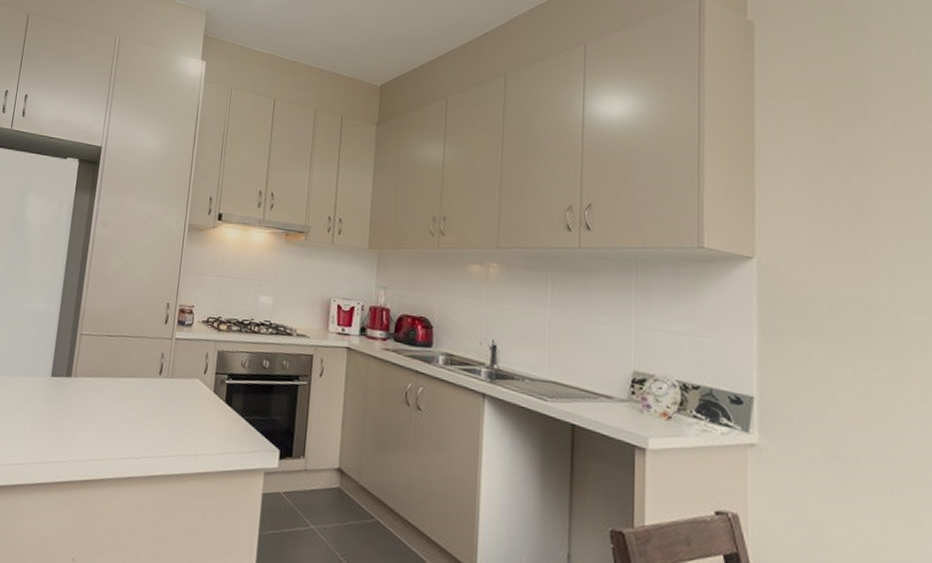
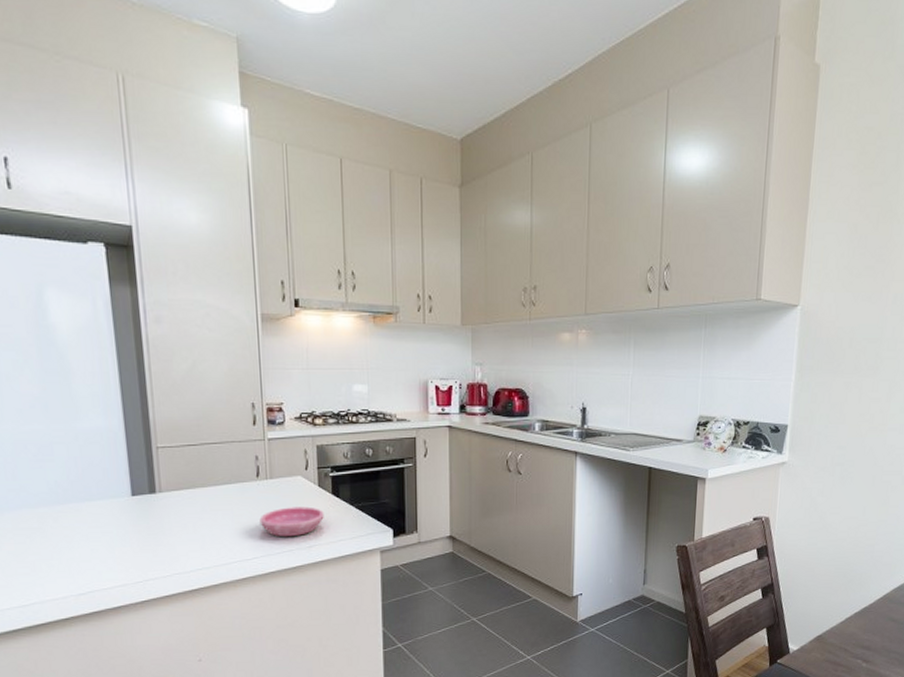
saucer: none [154,409,215,441] -> present [259,506,324,537]

